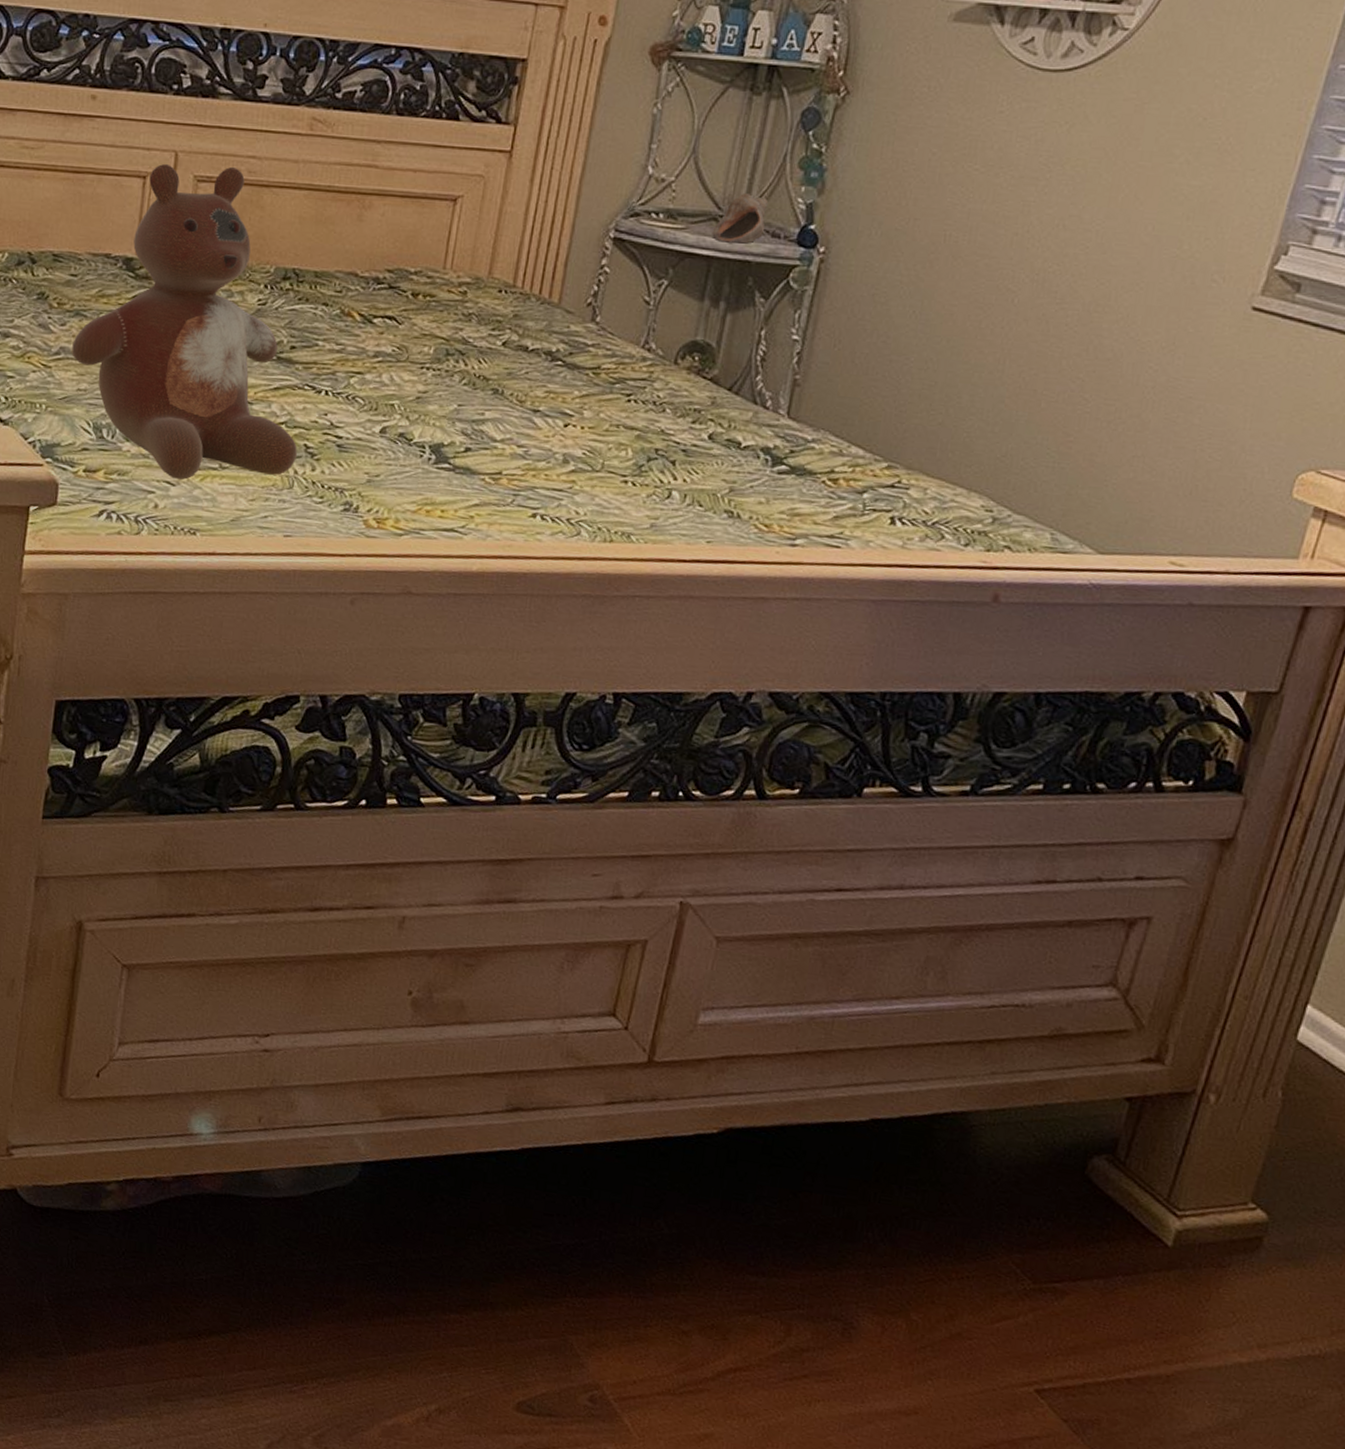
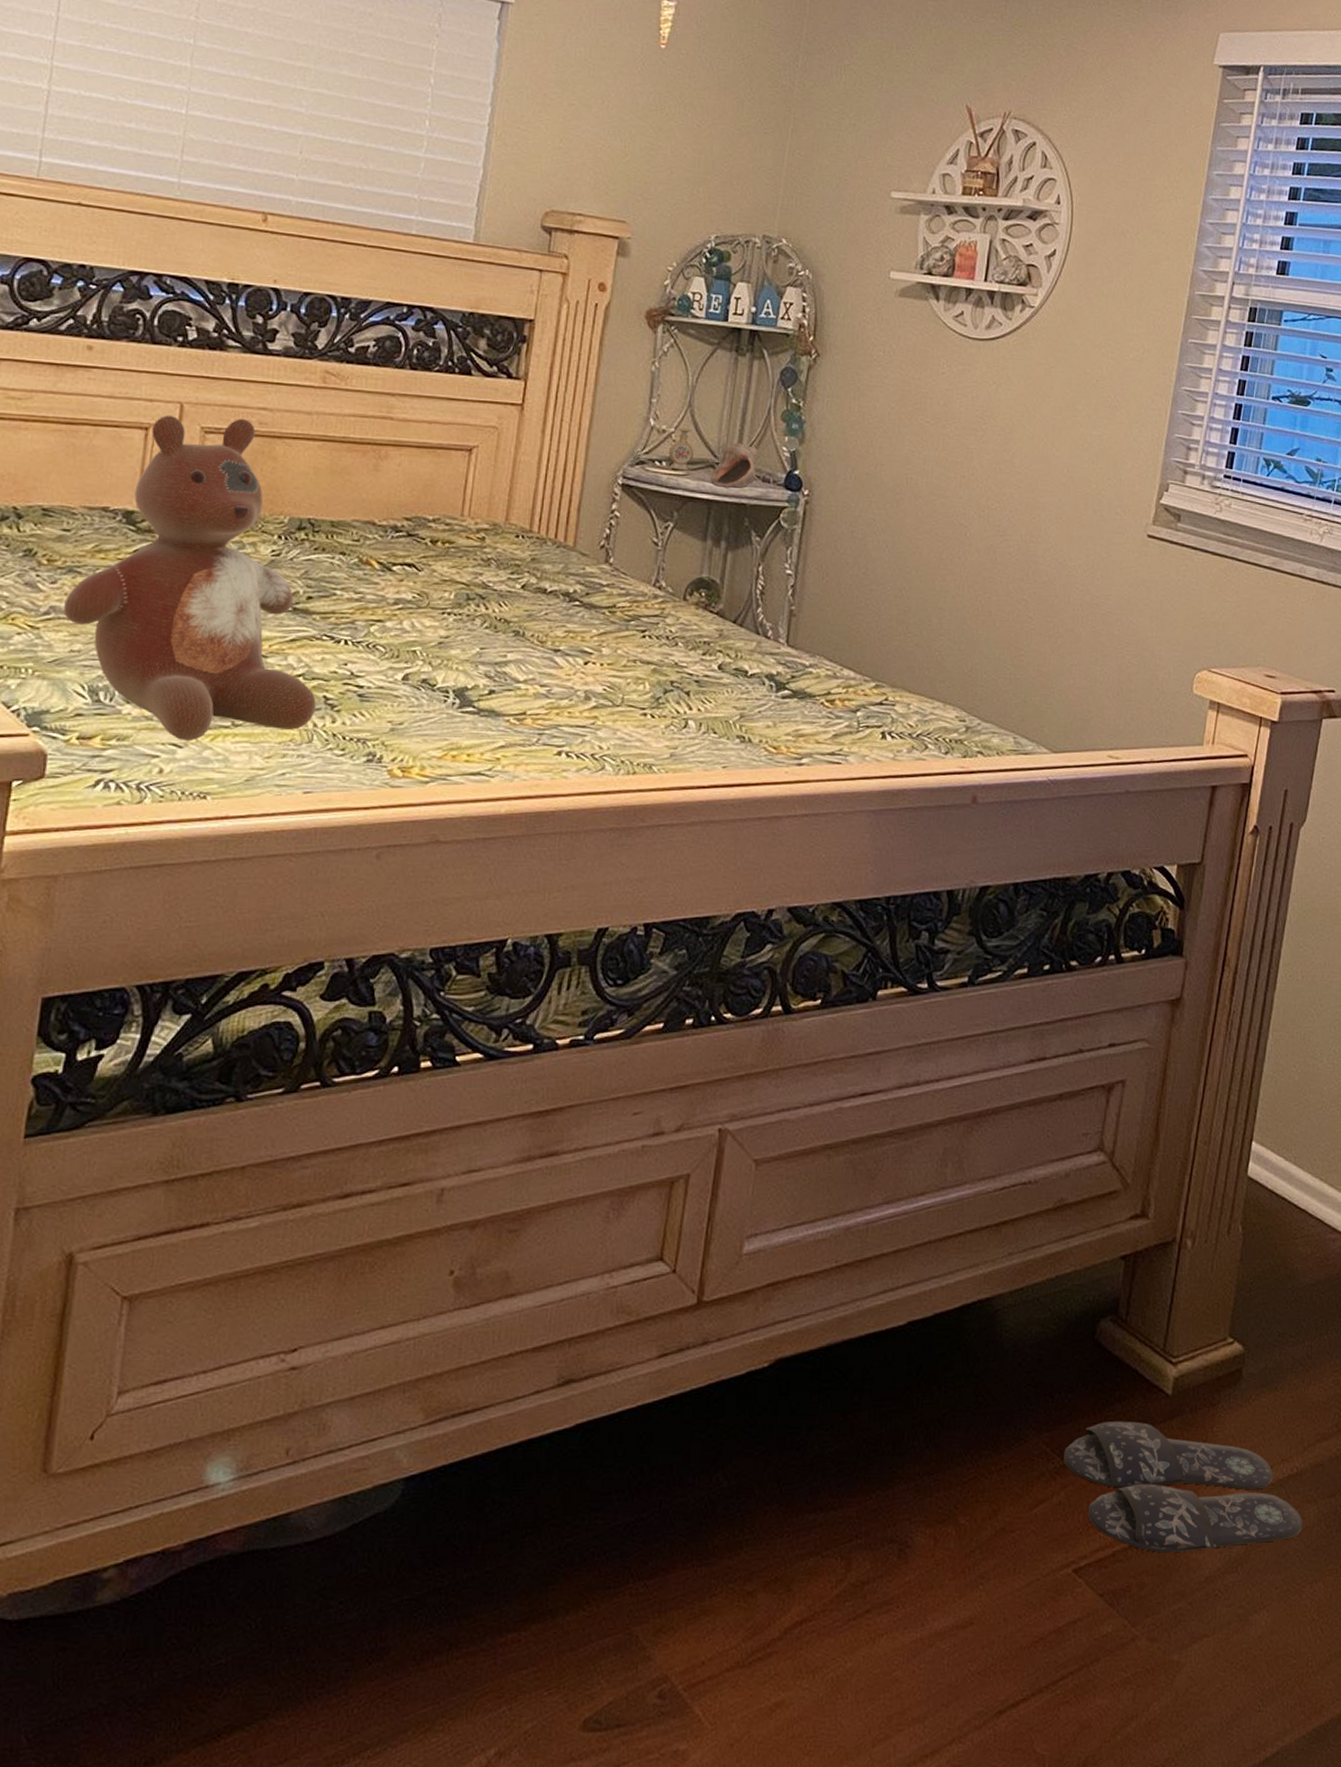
decorative bottle: none [667,176,696,224] -> present [669,428,694,471]
slippers: none [1035,1257,1320,1418] -> present [1063,1421,1302,1553]

